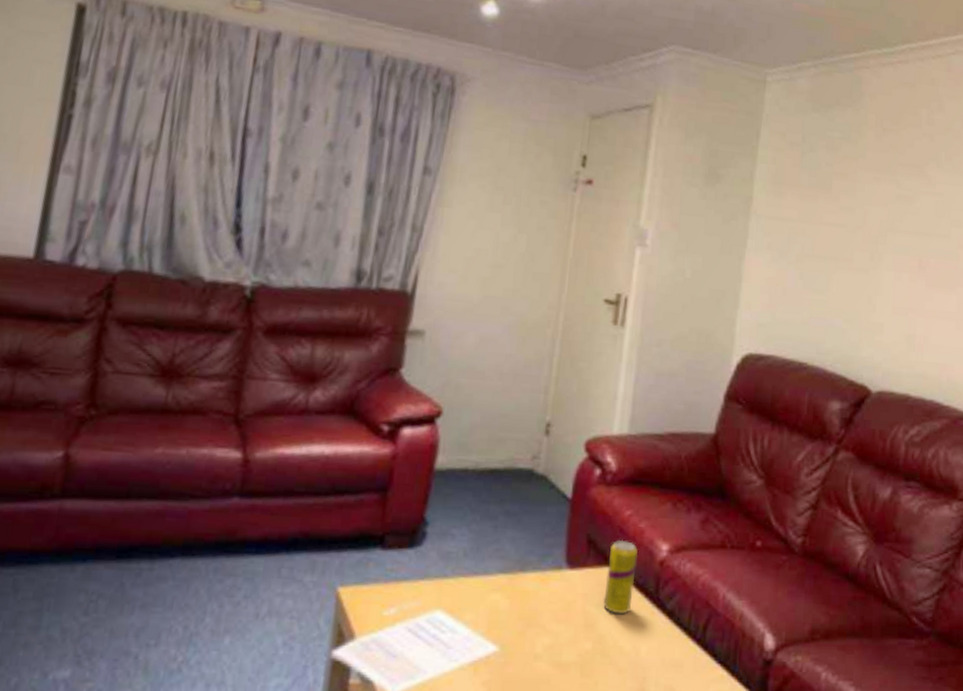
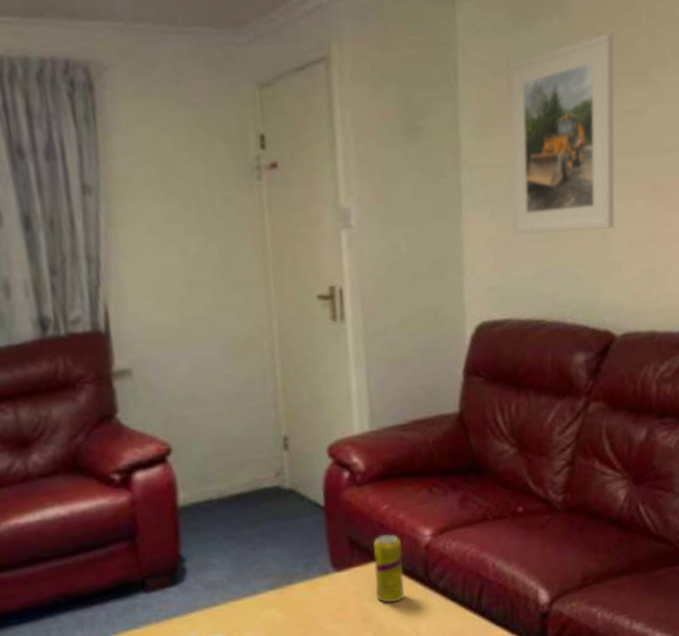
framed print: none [788,129,897,293] -> present [508,32,615,235]

